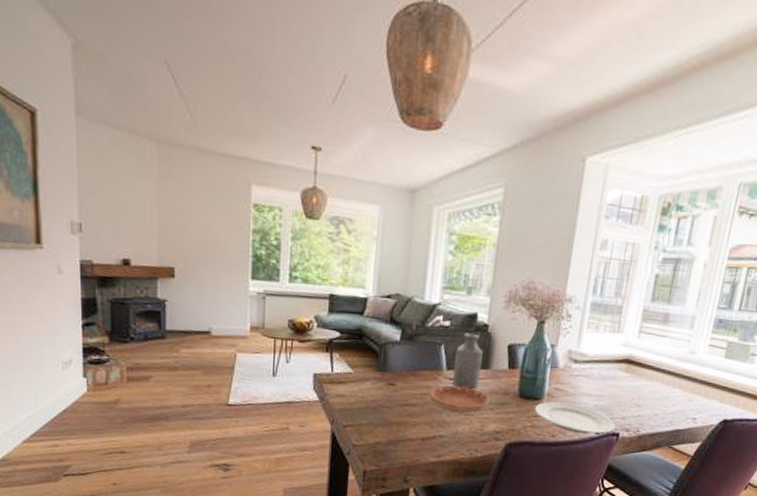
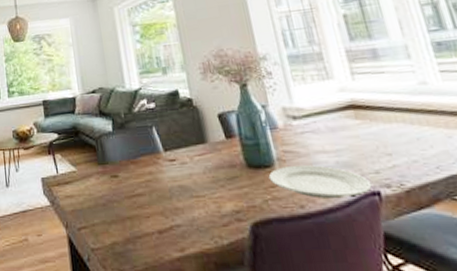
saucer: present [429,385,490,413] -> none [154,166,218,196]
bottle: present [452,333,483,389] -> none [167,110,201,168]

